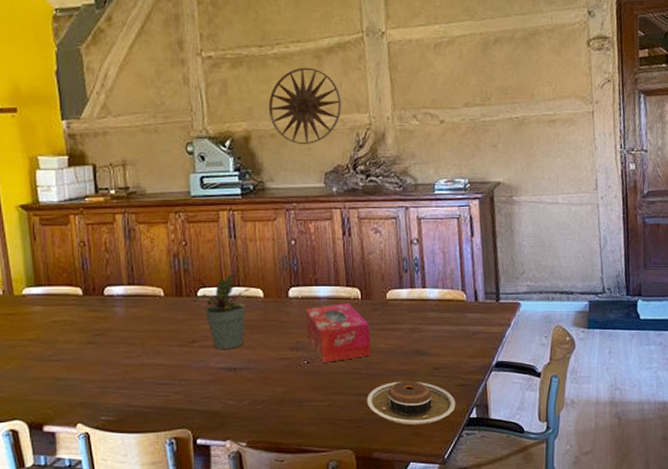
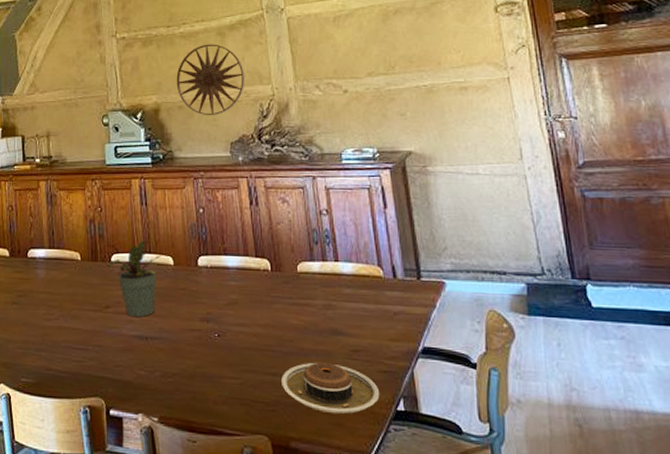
tissue box: present [305,303,371,363] -> none [214,275,284,337]

